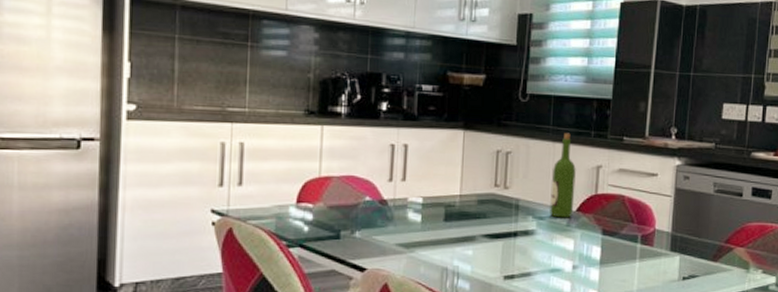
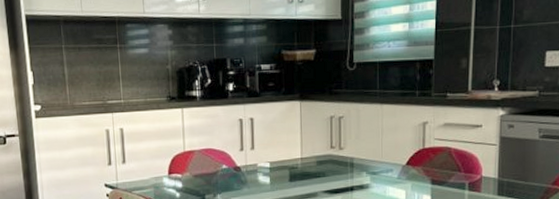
wine bottle: present [550,132,576,218] -> none [381,94,404,172]

